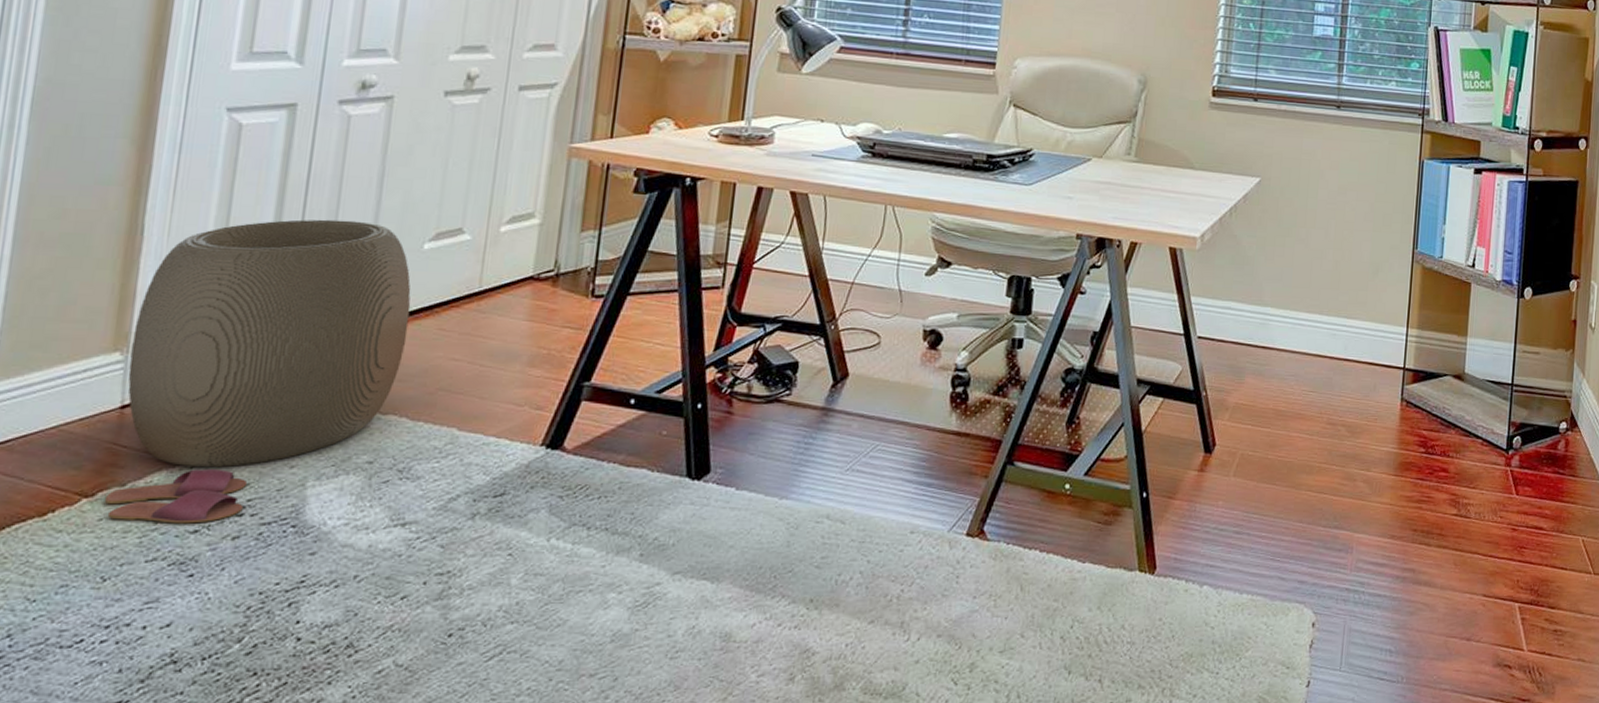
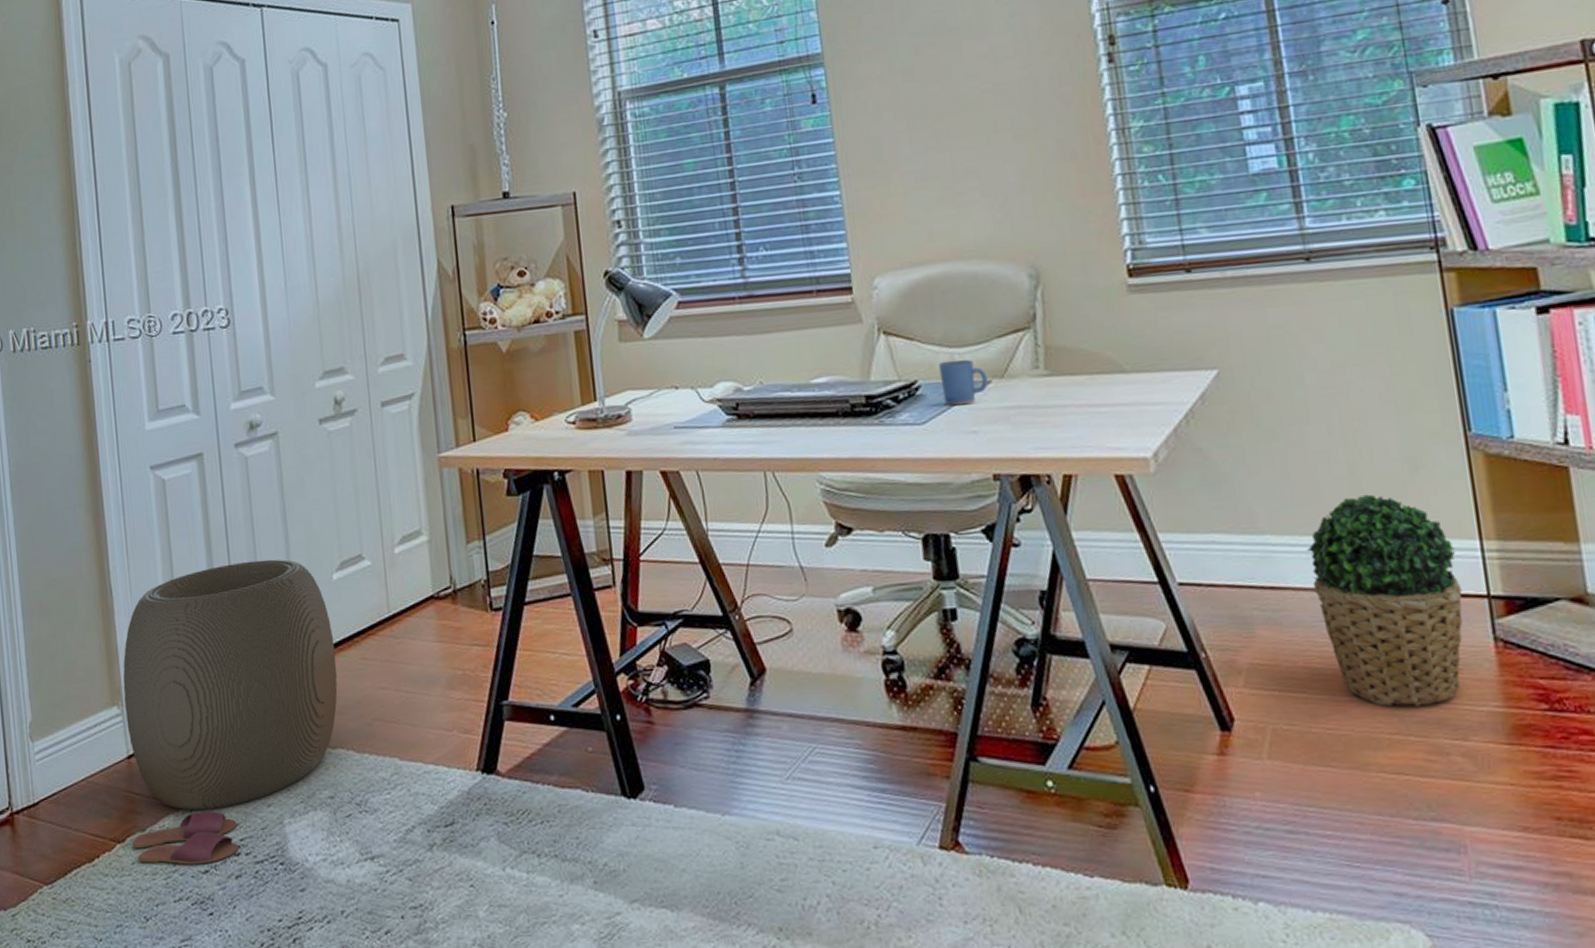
mug: none [1051,137,1090,175] -> present [938,359,989,406]
potted plant: none [1291,285,1390,444] -> present [1306,494,1464,706]

